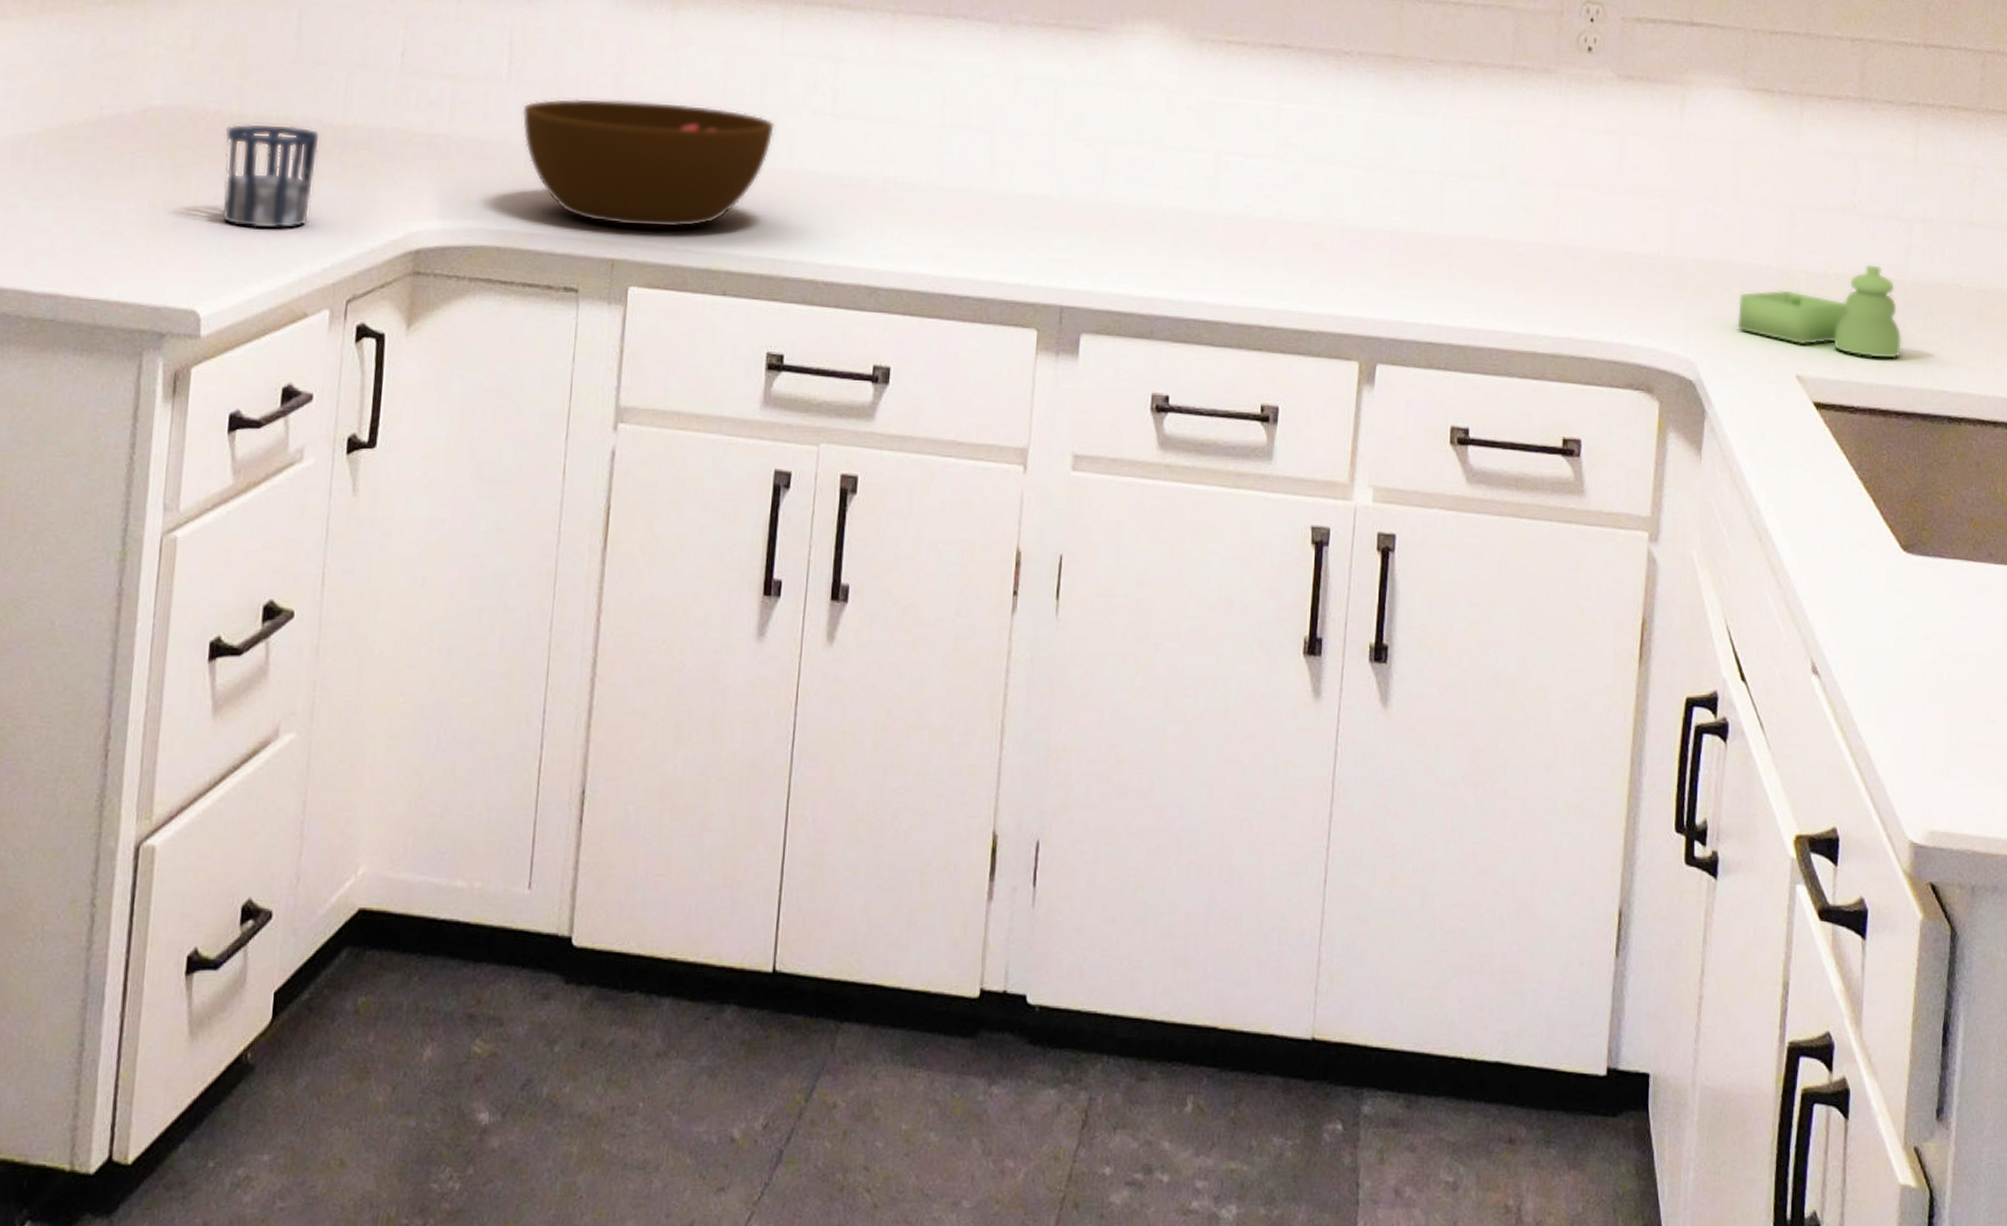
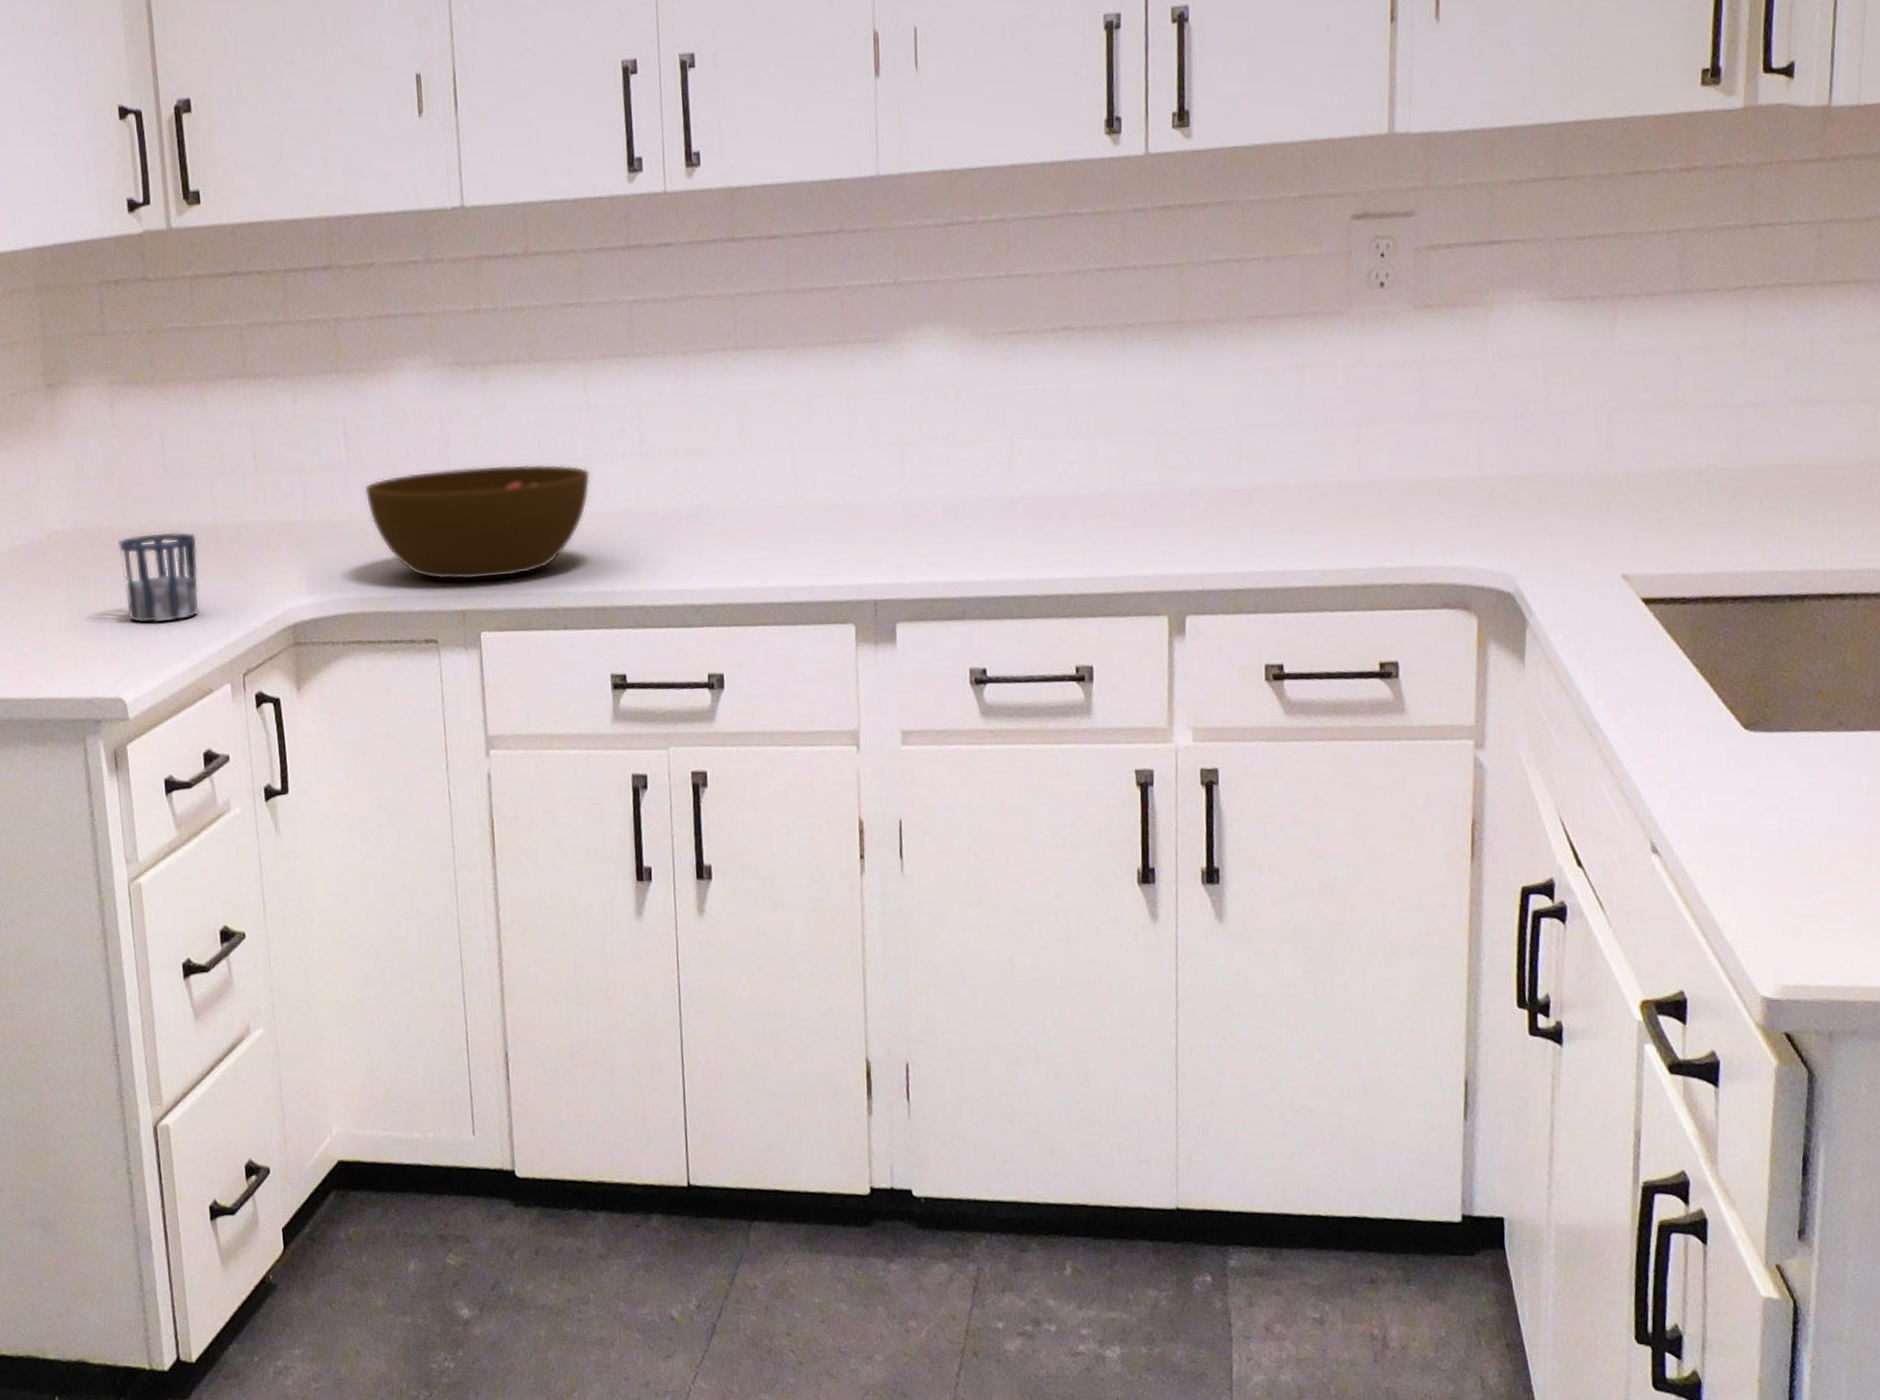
soap dispenser: present [1737,263,1902,360] -> none [1555,455,1737,549]

